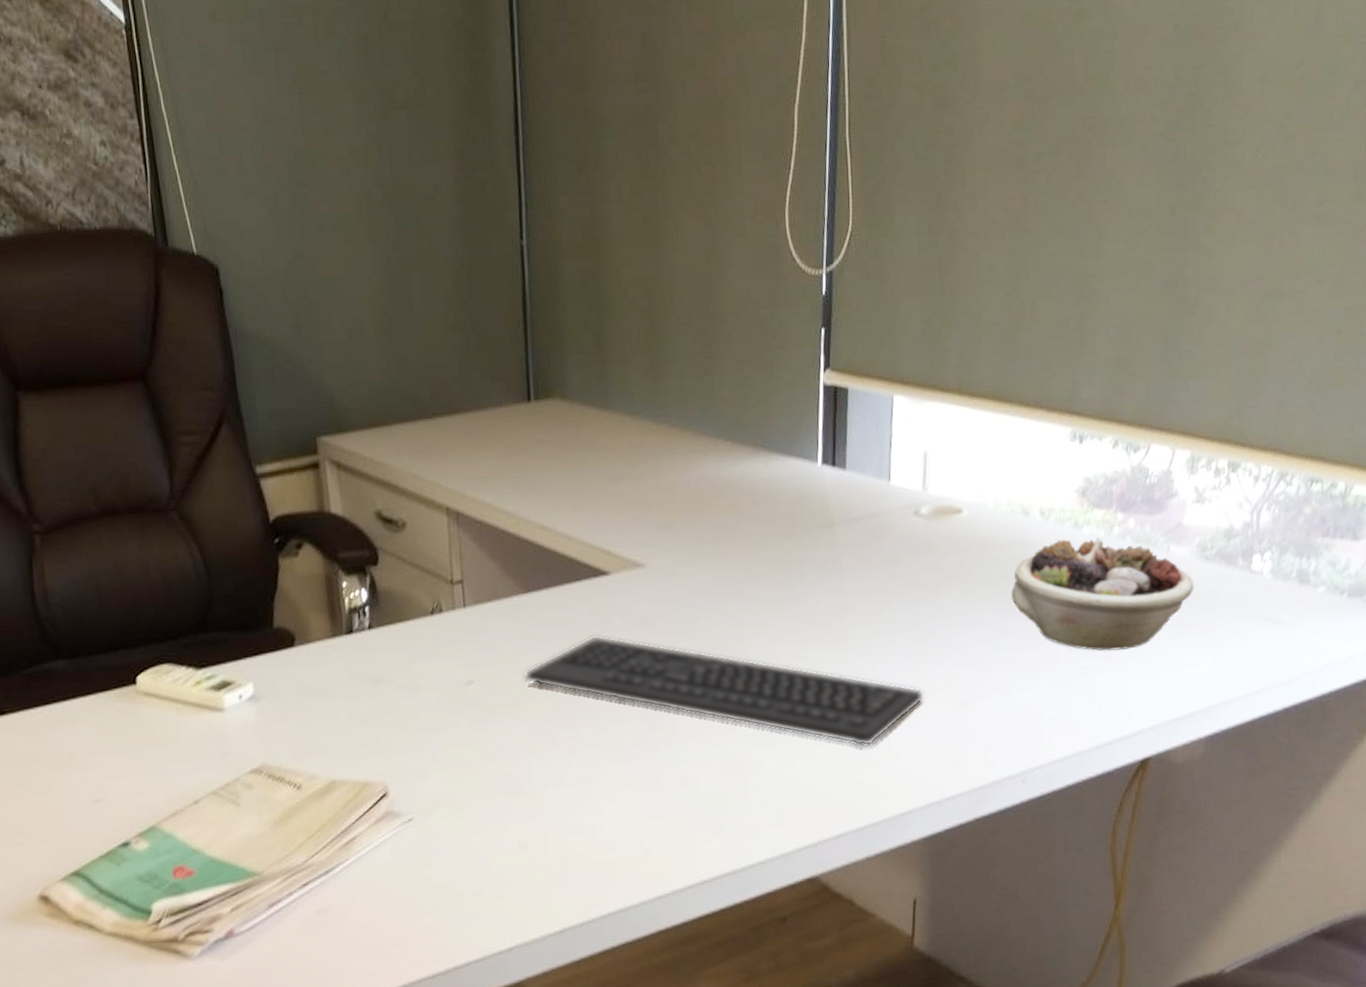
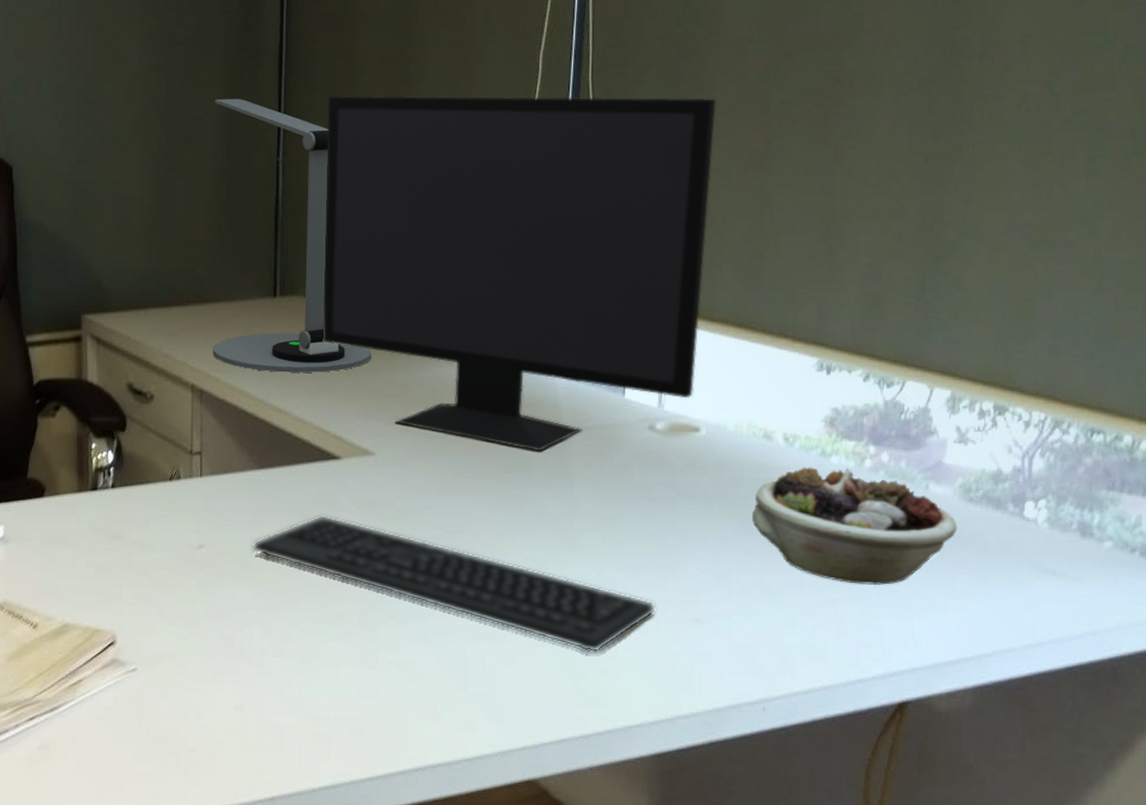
desk lamp: none [446,172,636,486] -> present [212,98,372,373]
monitor: none [571,152,974,548] -> present [322,95,717,452]

